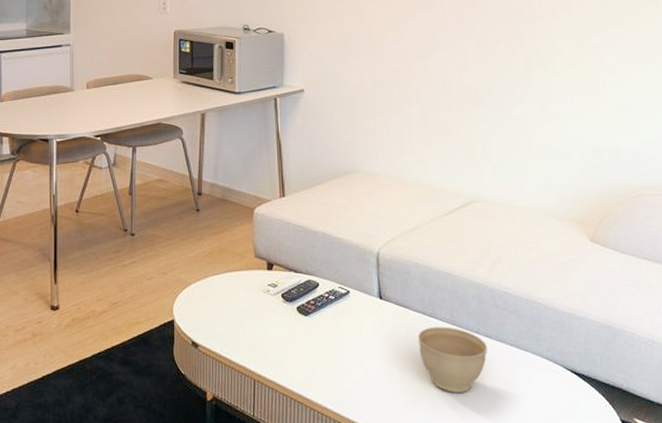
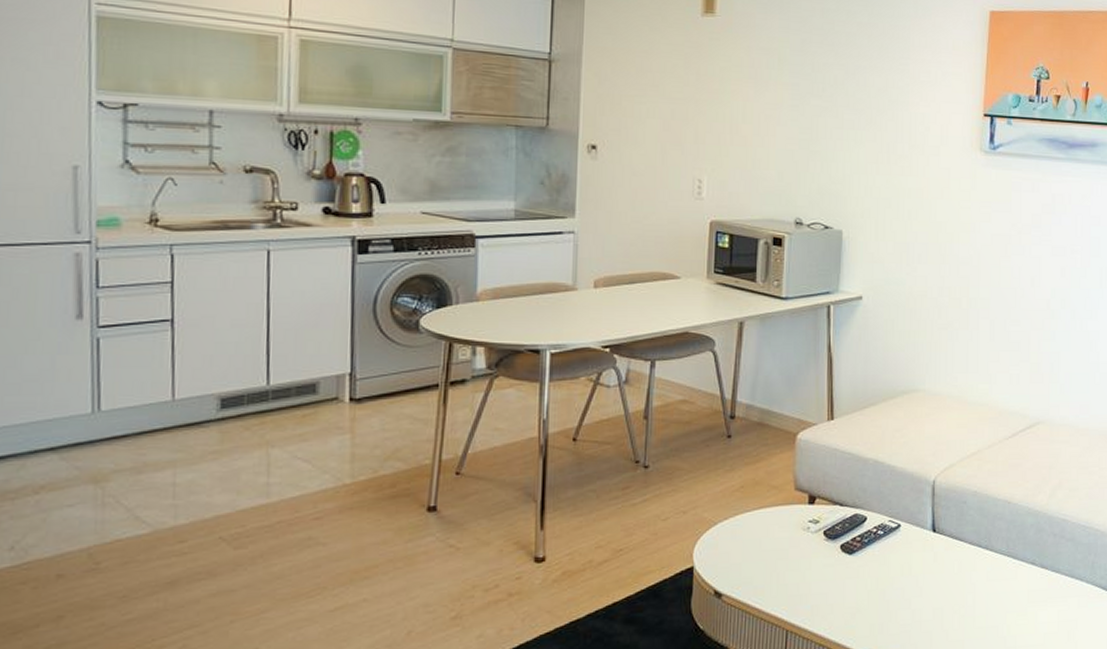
planter bowl: present [417,326,488,392] -> none [971,559,1043,629]

